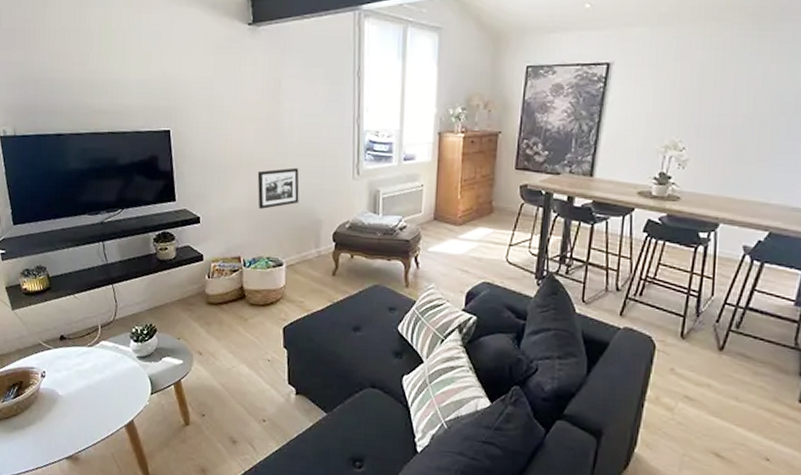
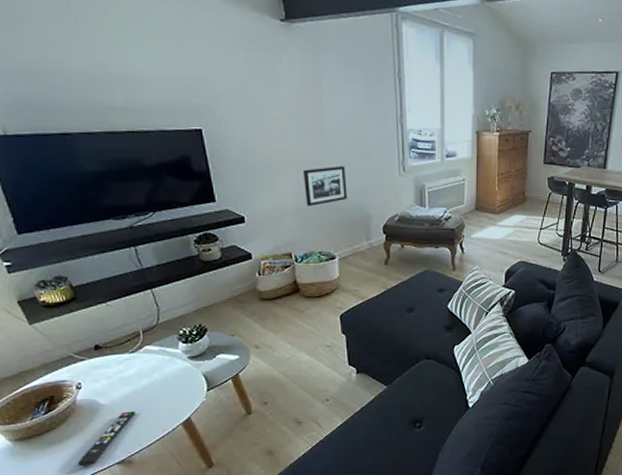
remote control: none [33,405,86,457] -> present [77,411,135,467]

